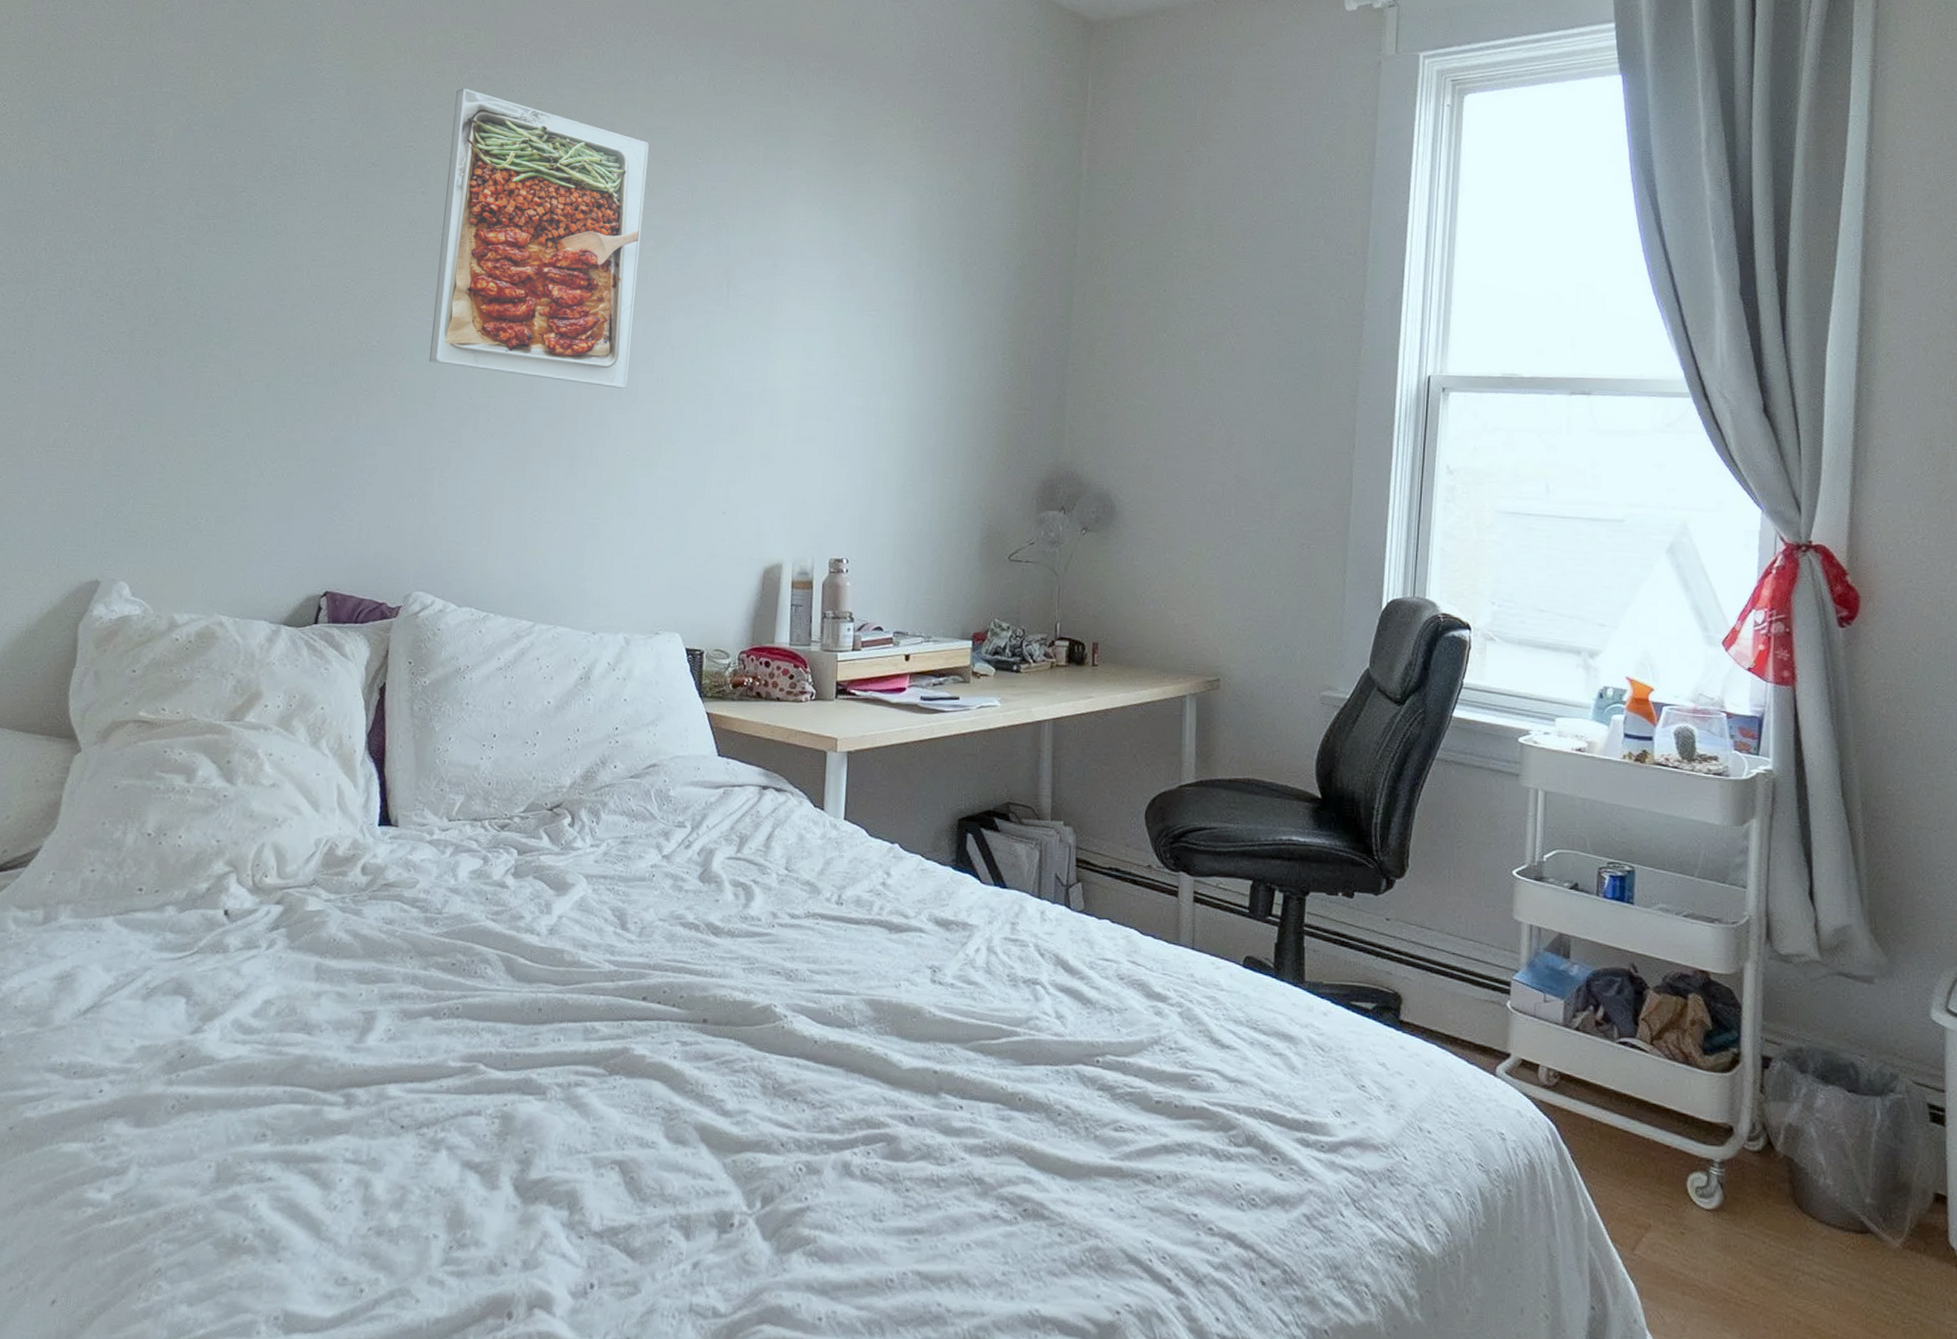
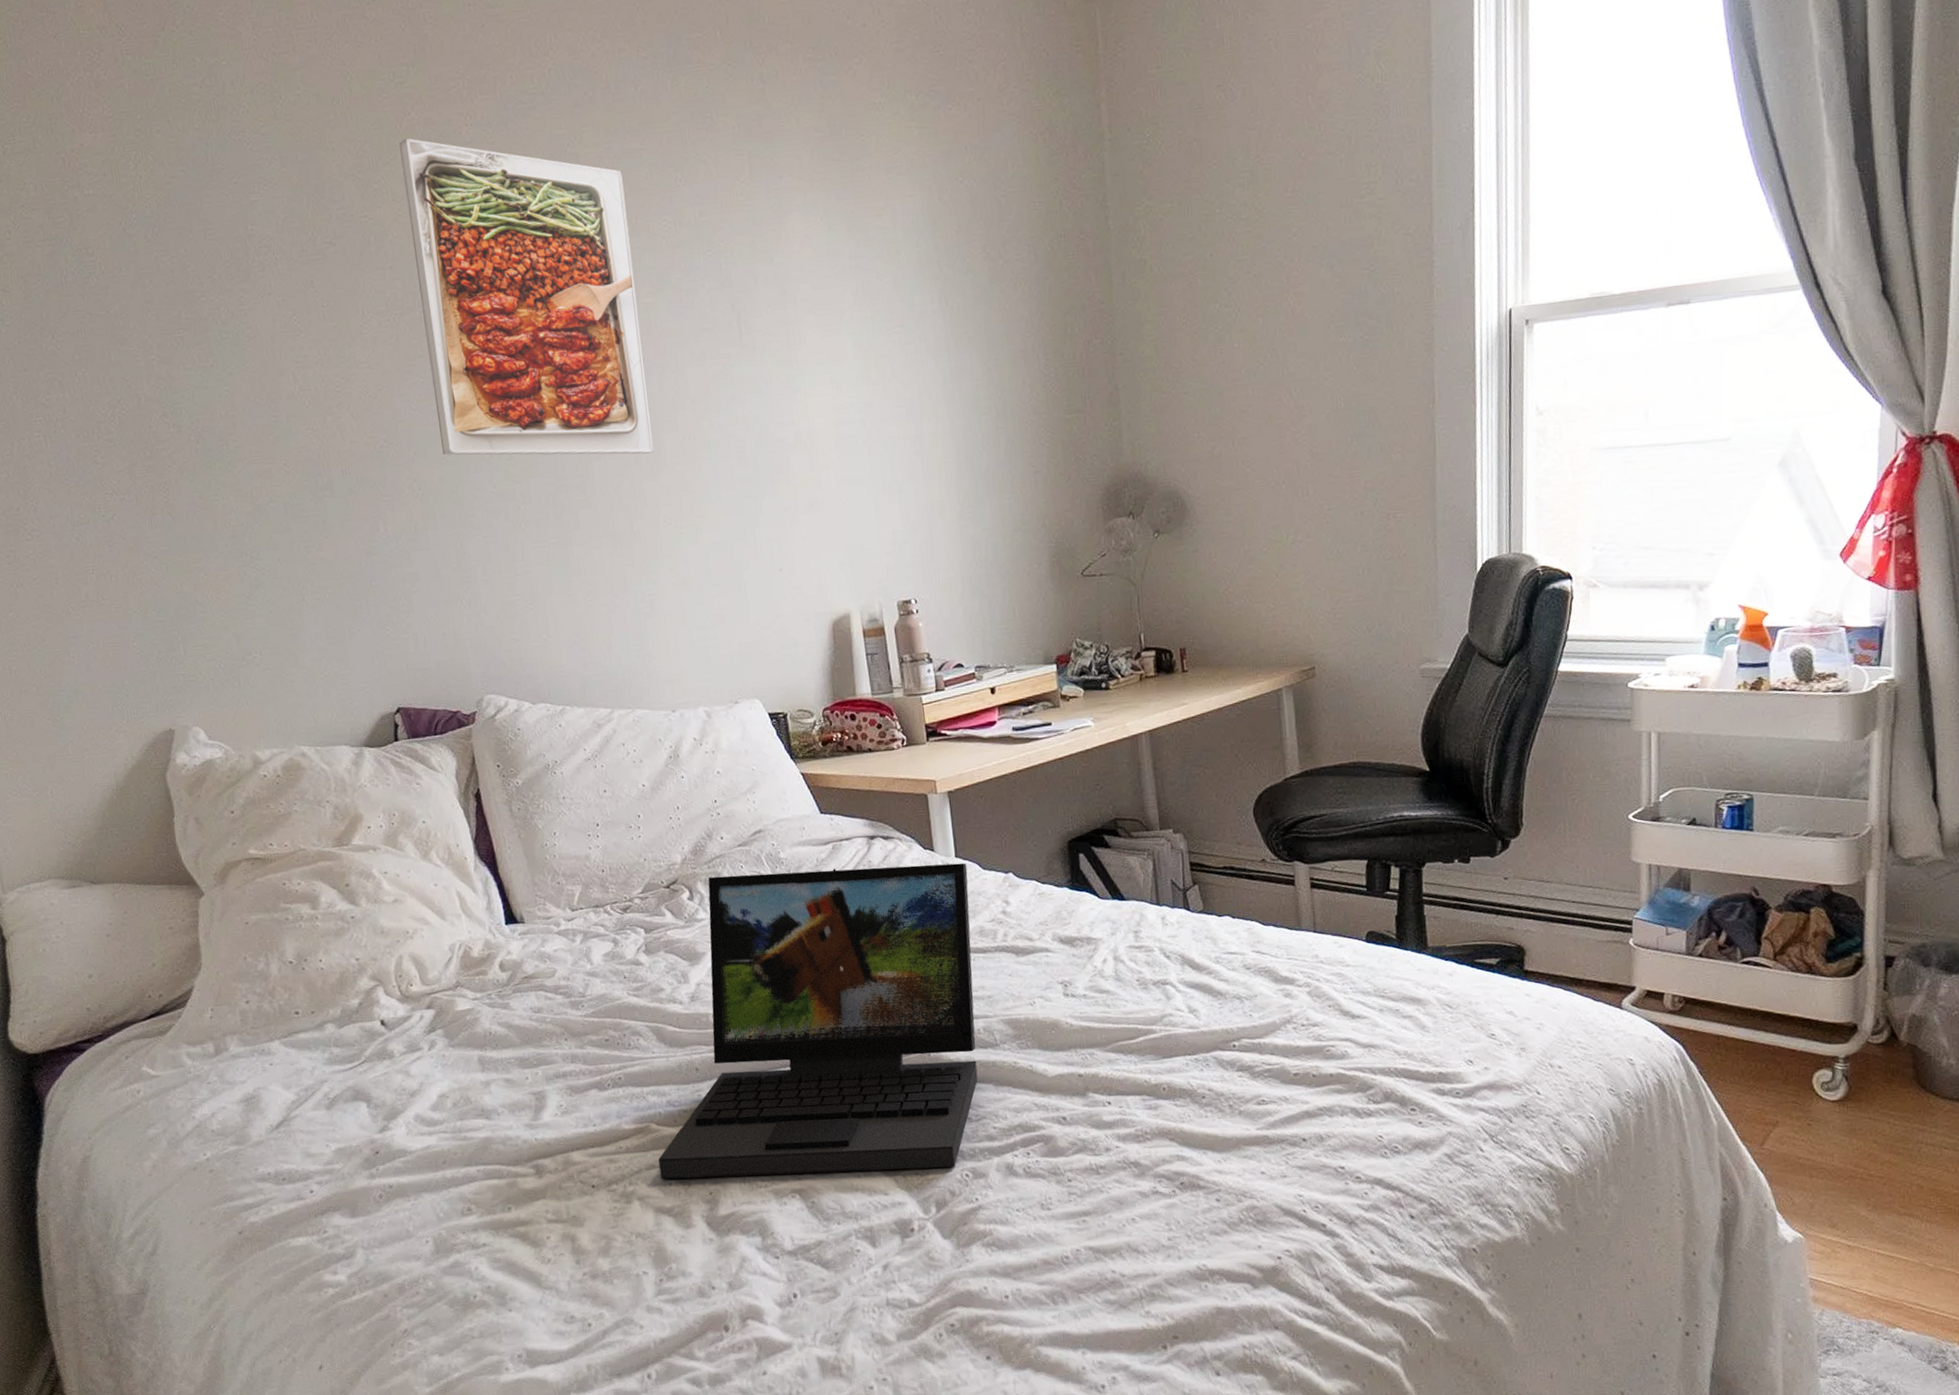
laptop: none [476,805,854,1158] -> present [658,863,978,1180]

